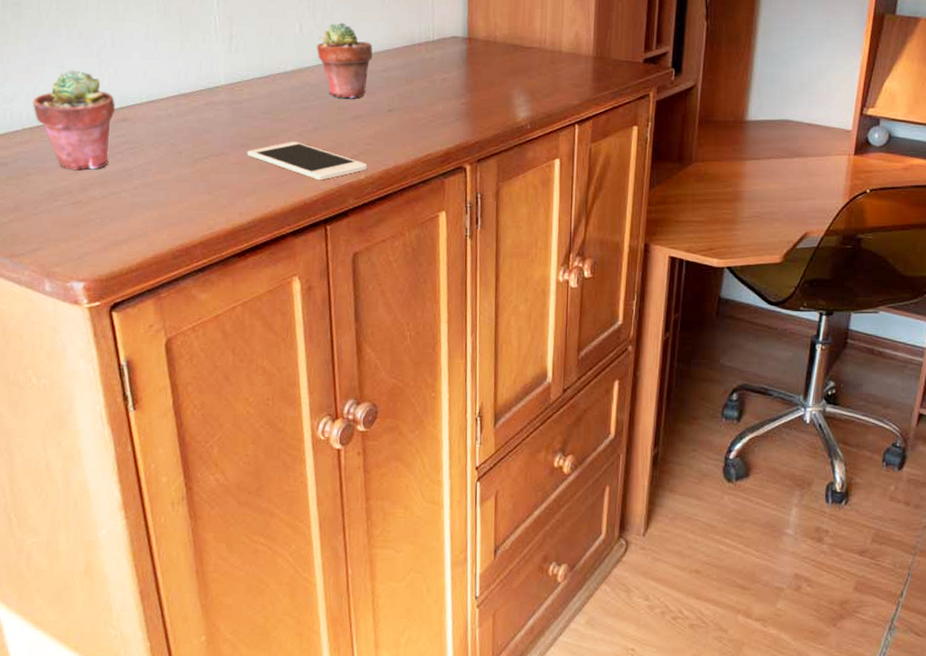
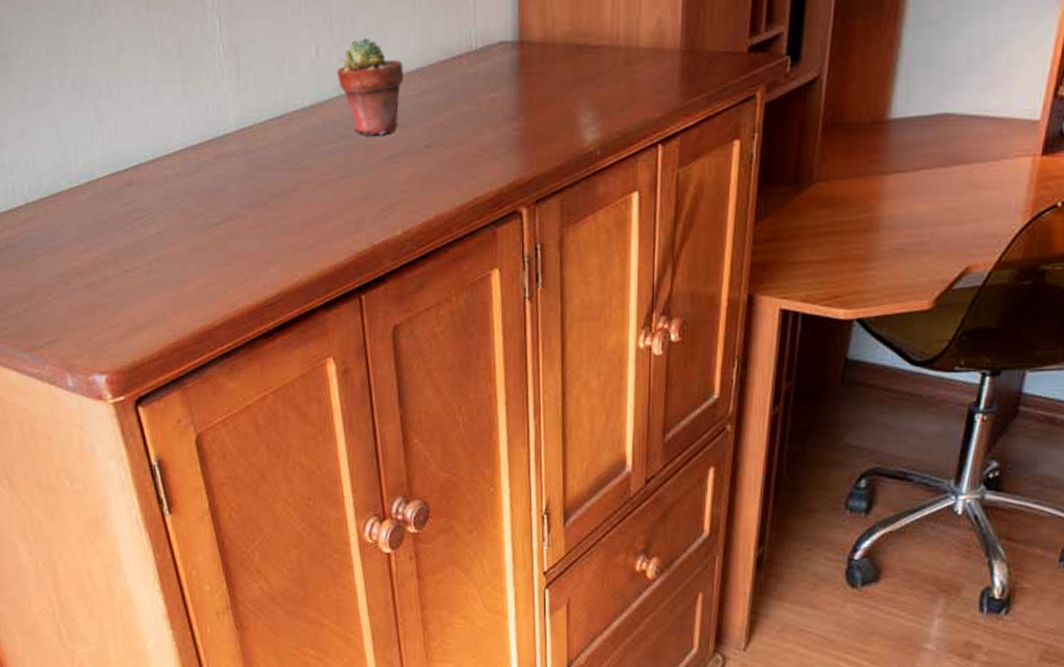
potted succulent: present [32,69,116,170] -> none [32,127,120,248]
cell phone: present [247,141,368,181] -> none [266,194,405,241]

